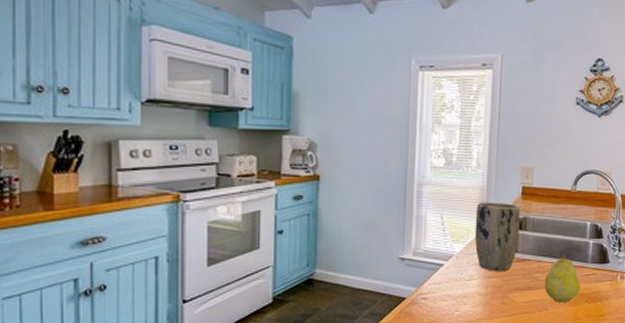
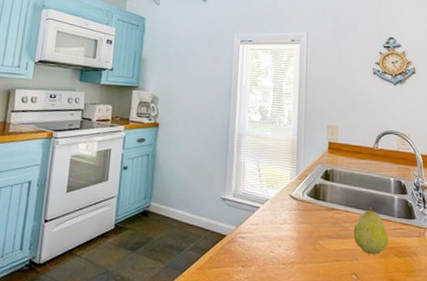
plant pot: present [474,202,521,271] -> none [287,153,328,218]

